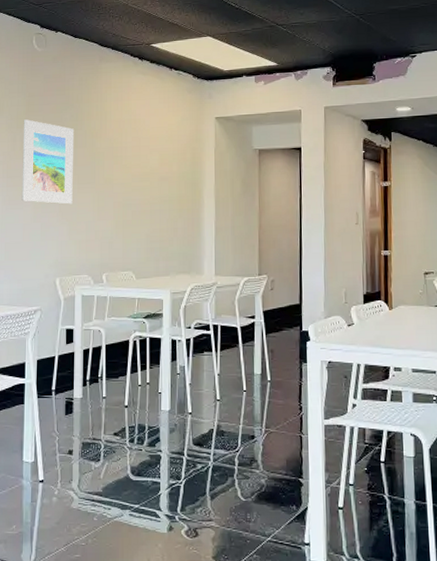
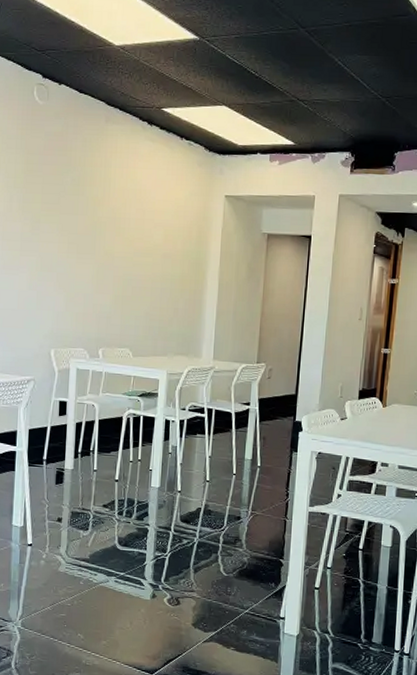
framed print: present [21,119,75,204] -> none [17,179,76,274]

